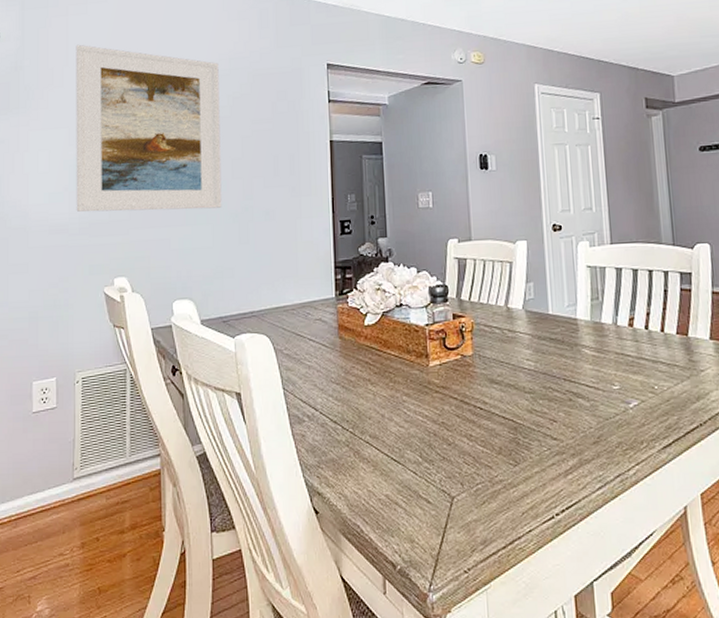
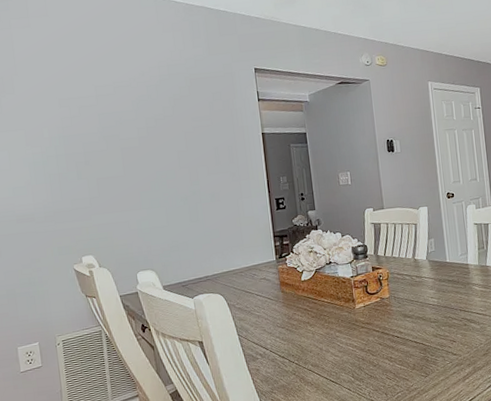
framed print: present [76,44,222,212] -> none [22,55,173,203]

